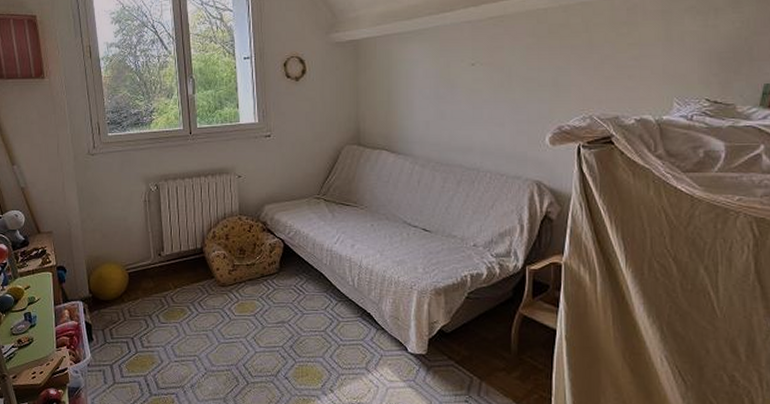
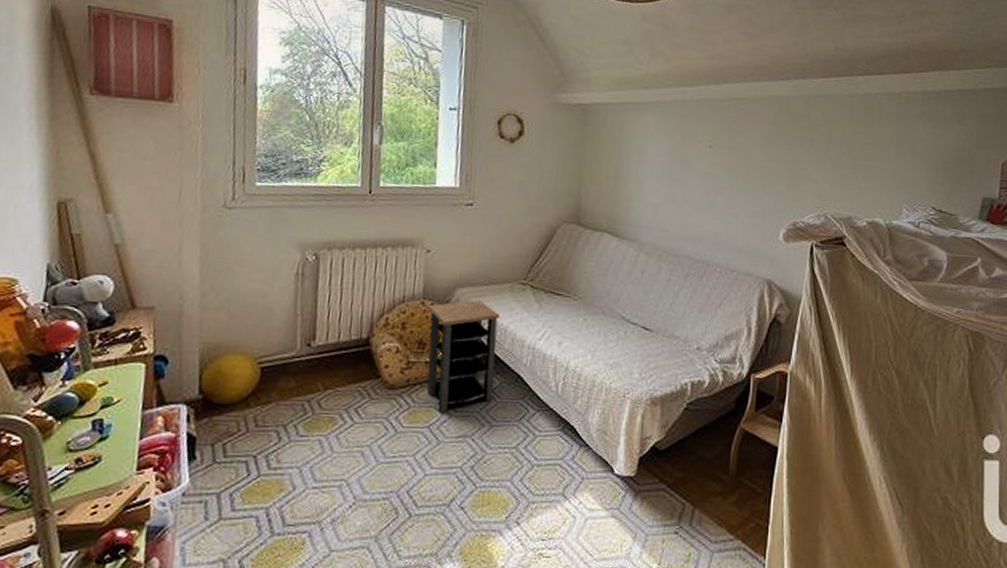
side table: none [245,213,302,304] -> present [426,299,500,413]

